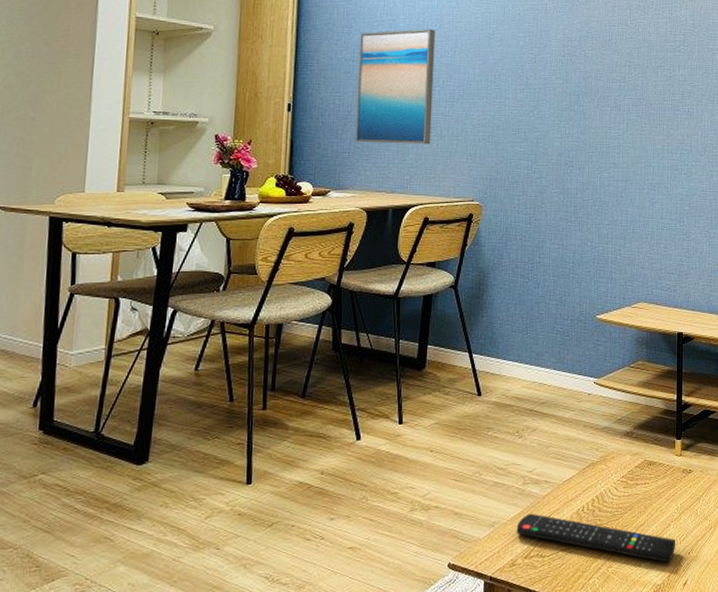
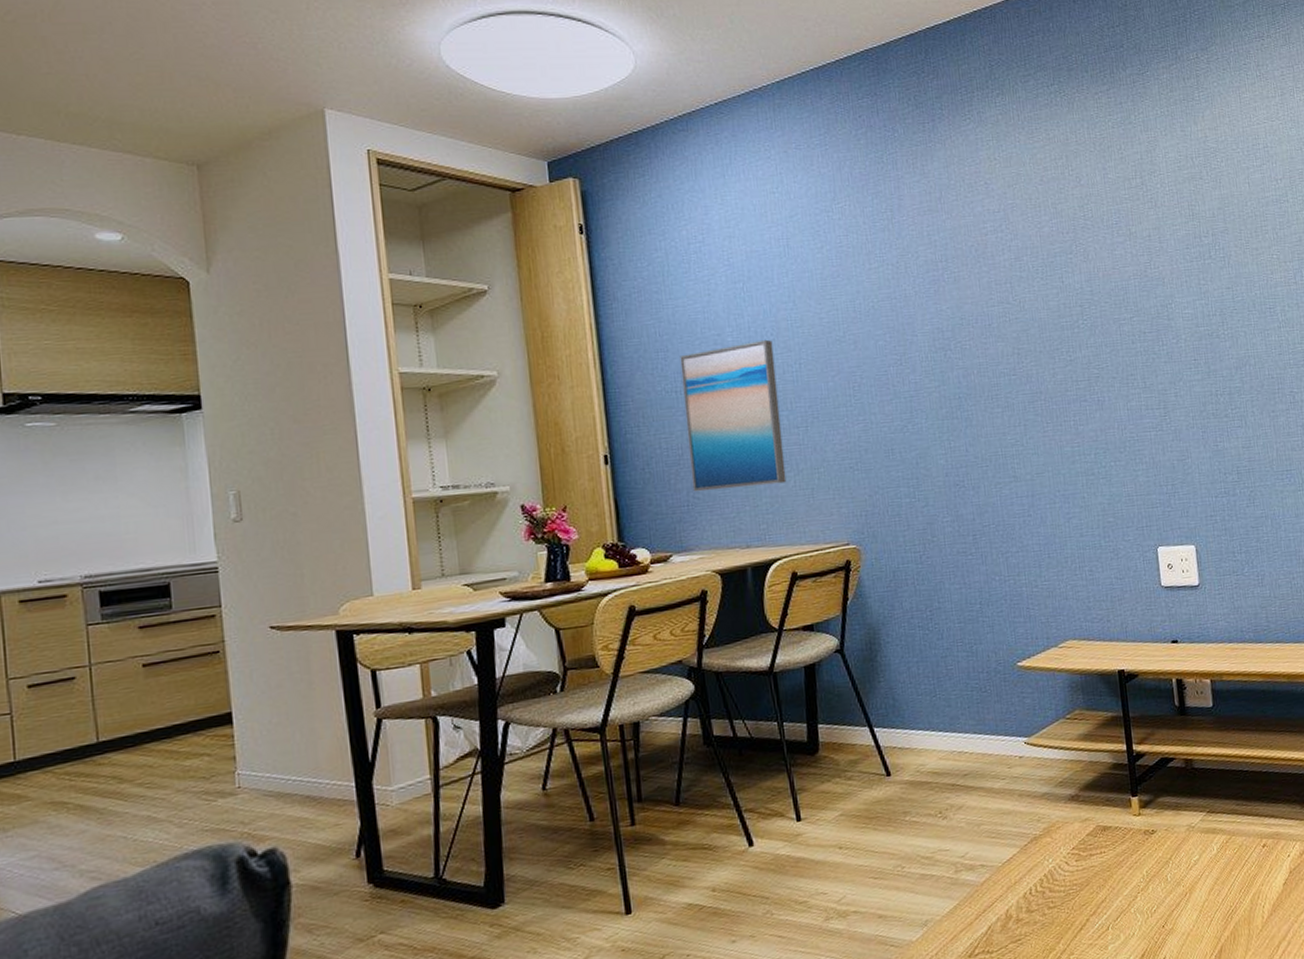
remote control: present [516,513,676,563] -> none [954,904,1147,941]

